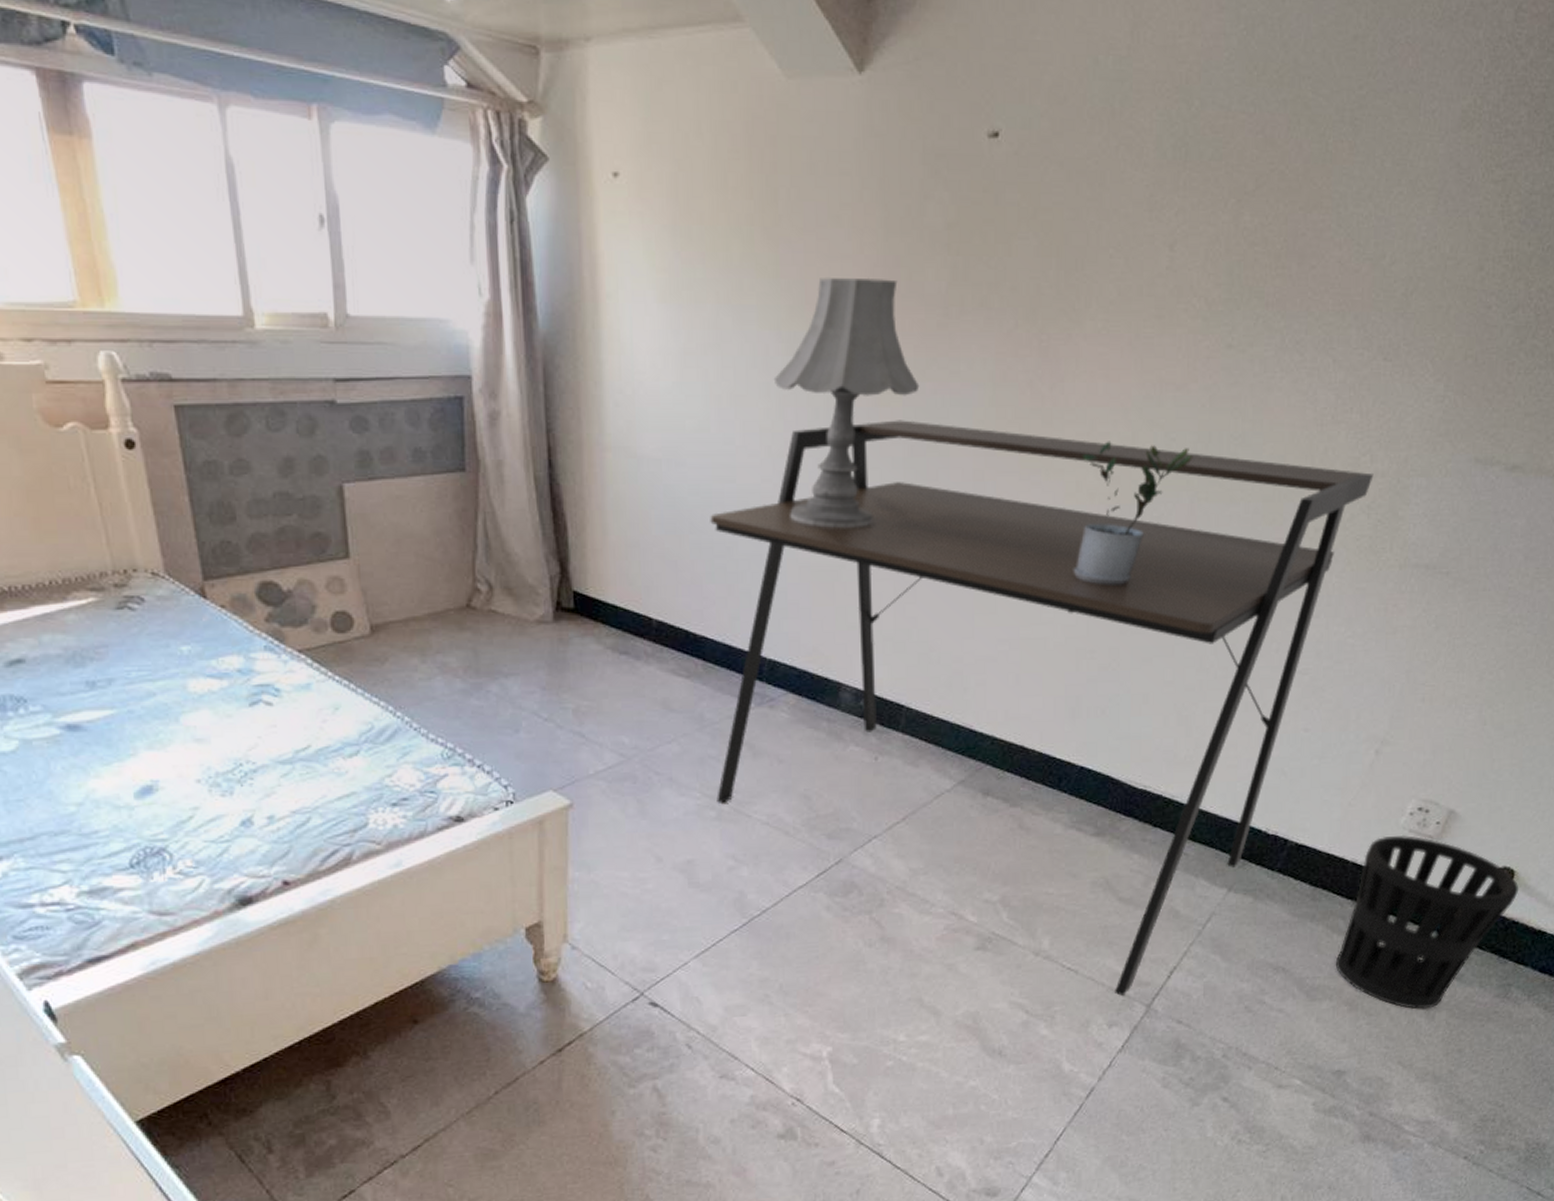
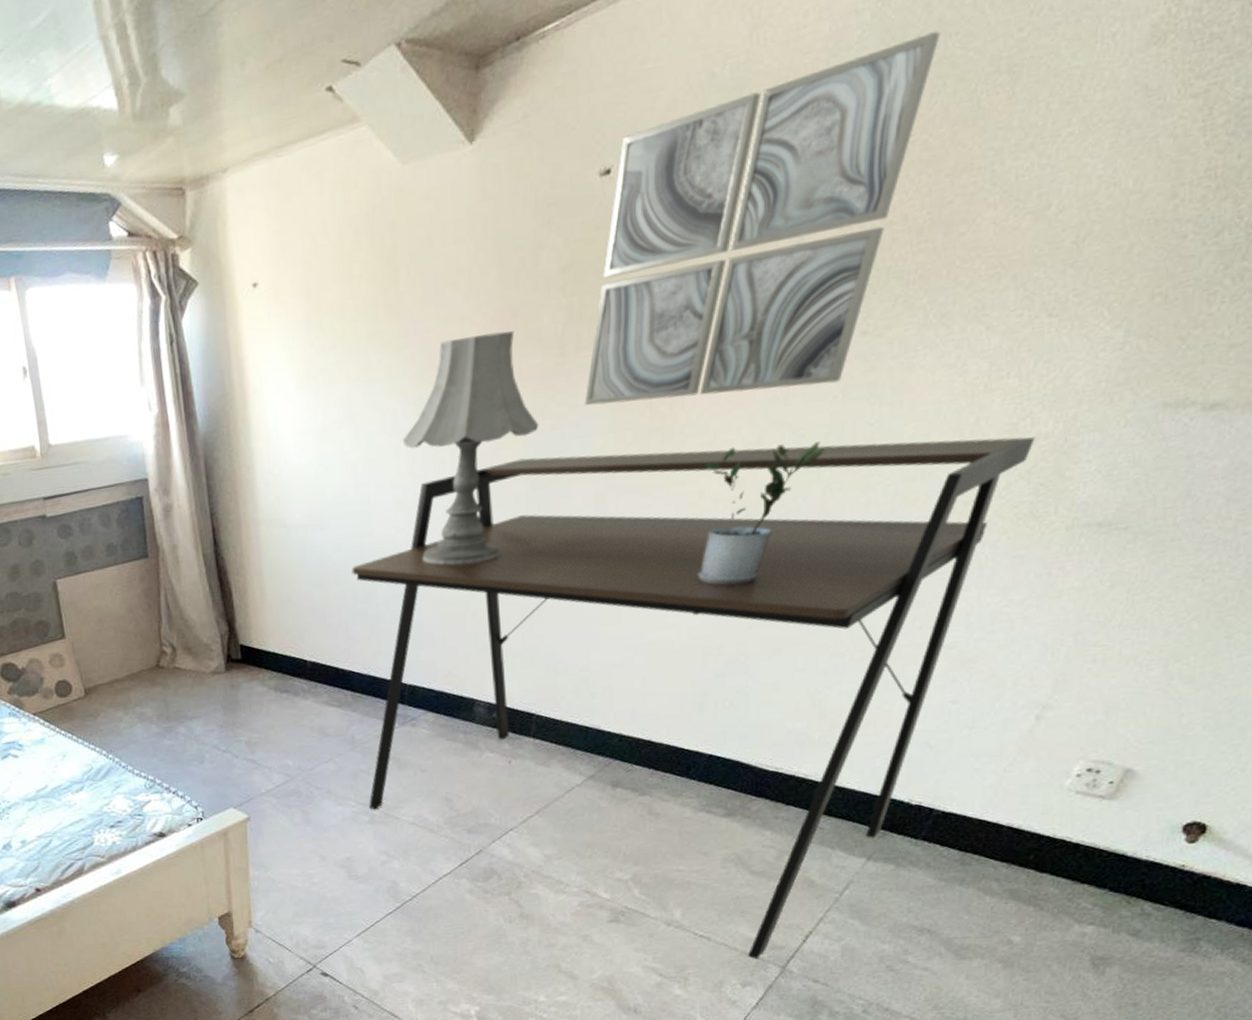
wall art: none [966,71,1295,391] -> present [584,31,940,406]
wastebasket: present [1335,834,1519,1010] -> none [987,796,1212,965]

